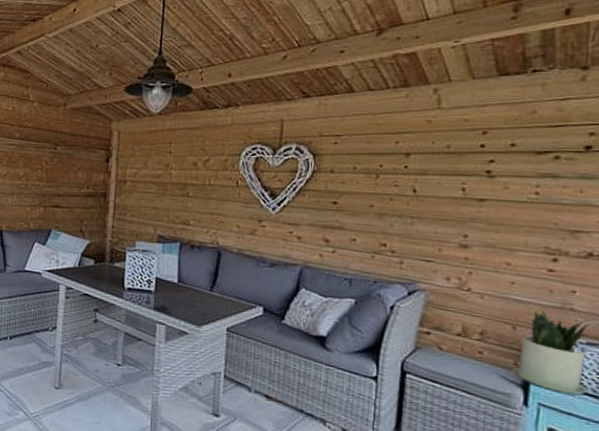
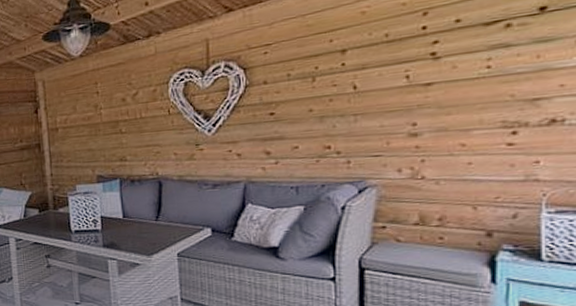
planter: present [511,310,588,395] -> none [475,185,560,265]

